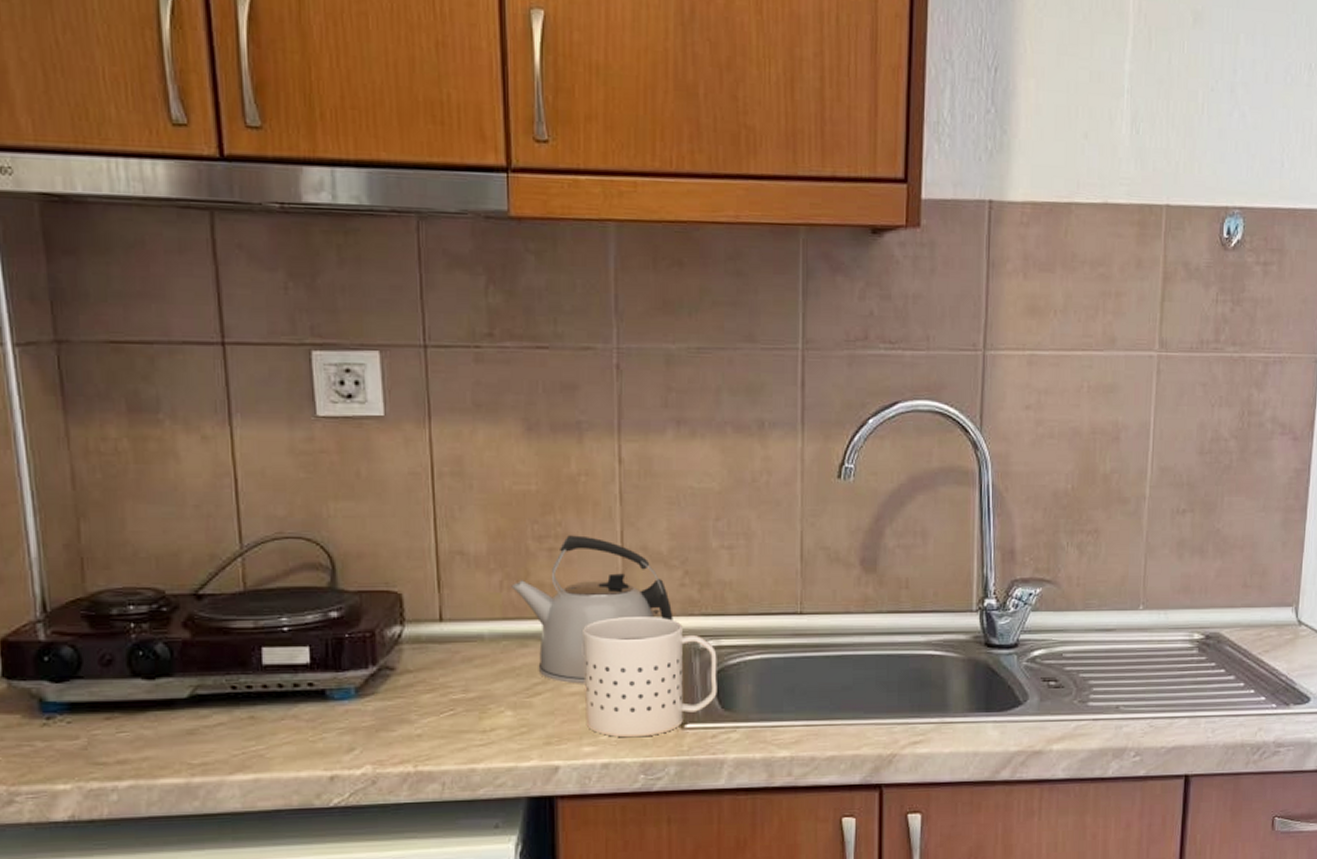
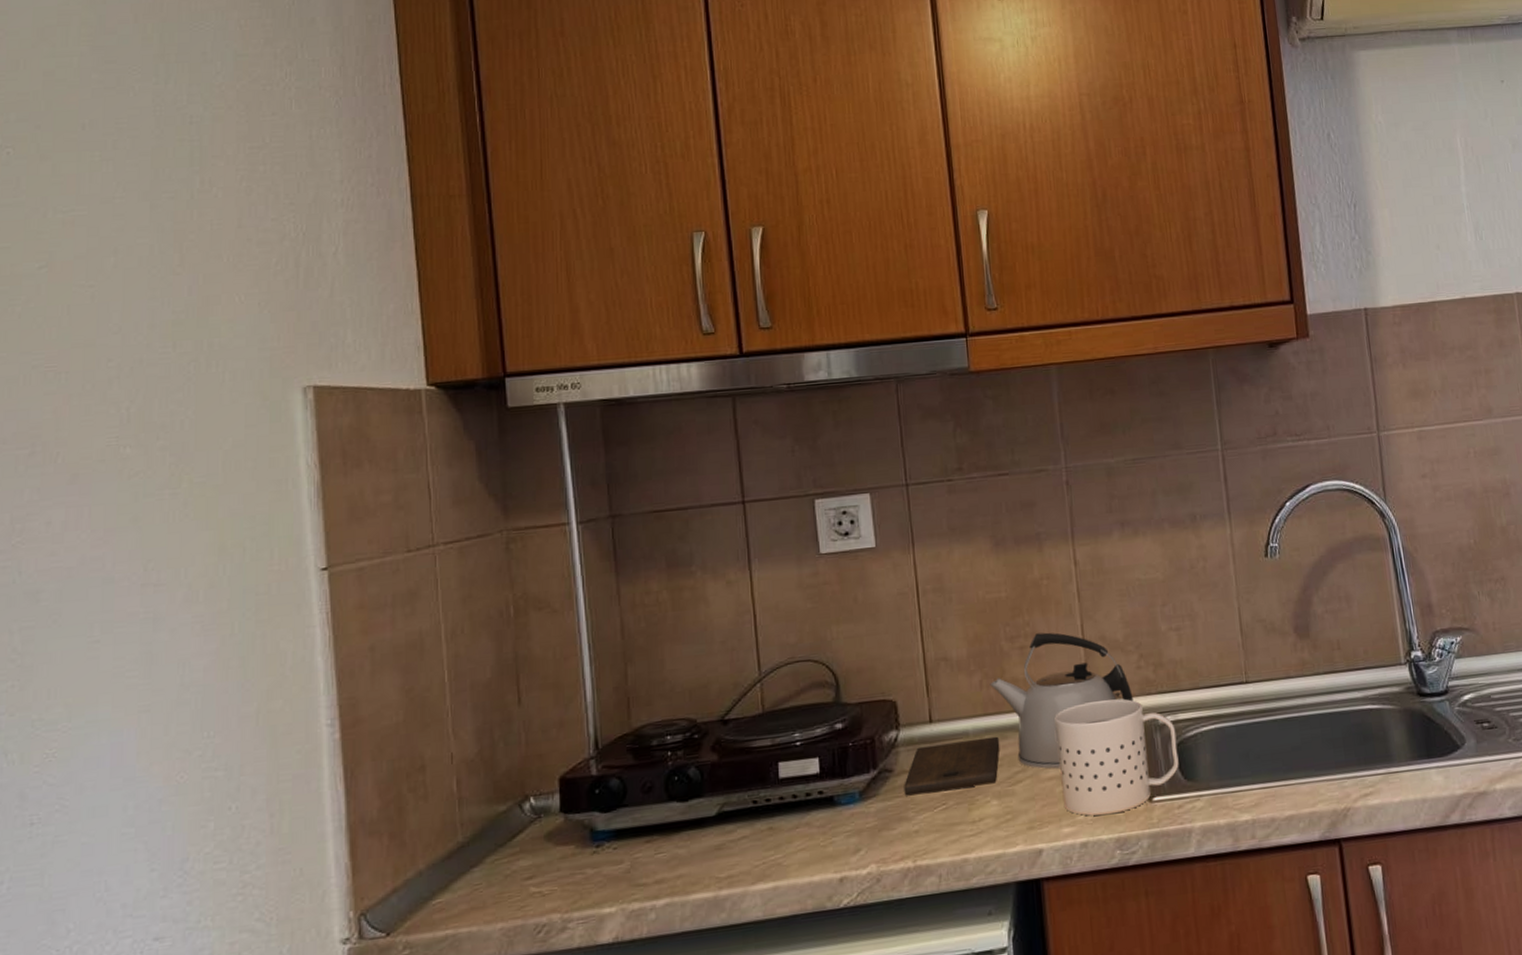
cutting board: none [407,643,519,697] -> present [904,736,1000,796]

